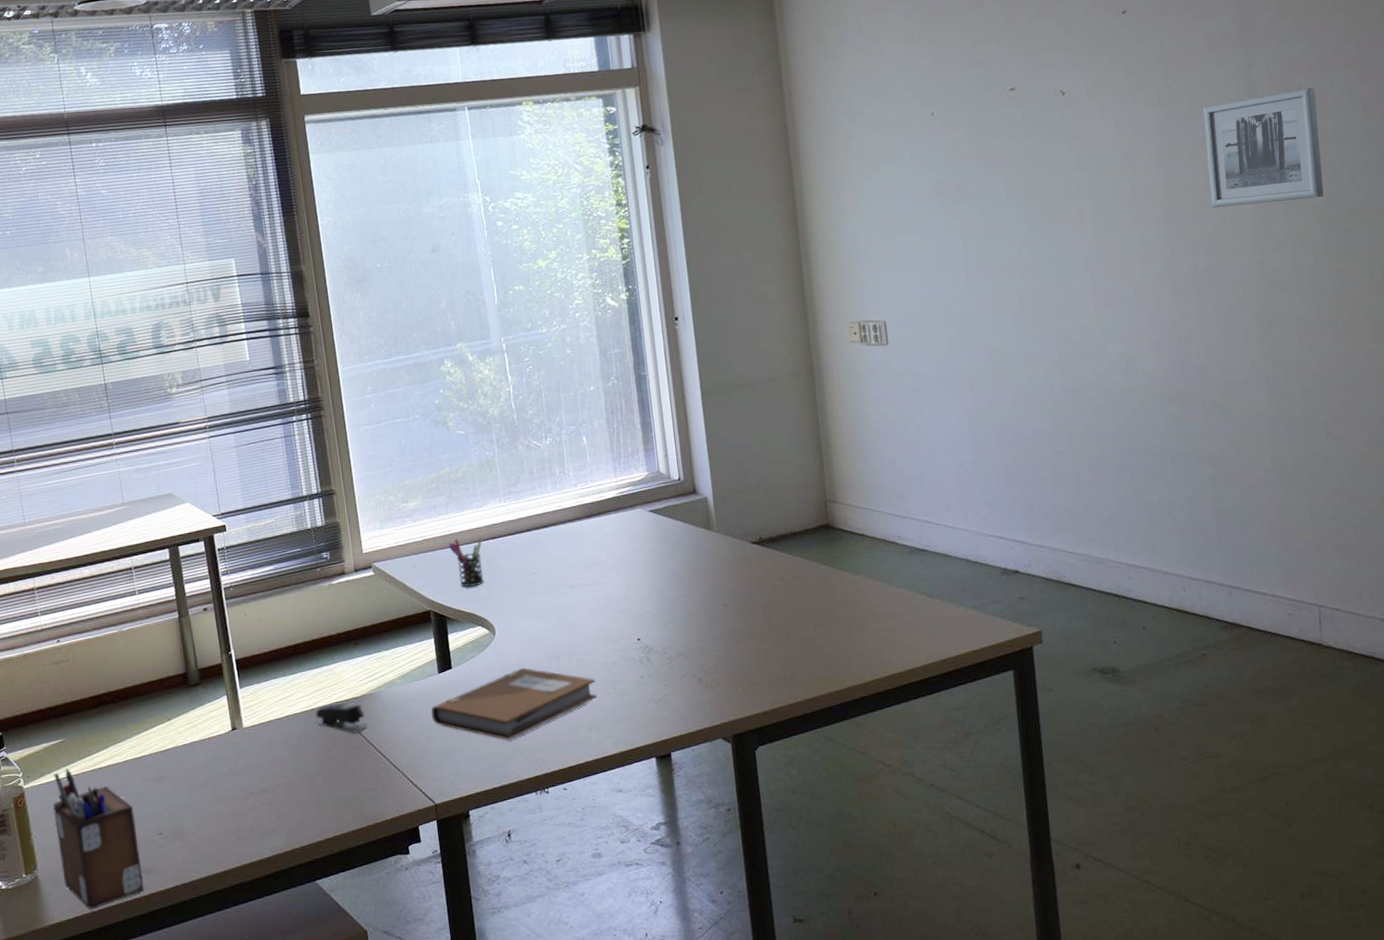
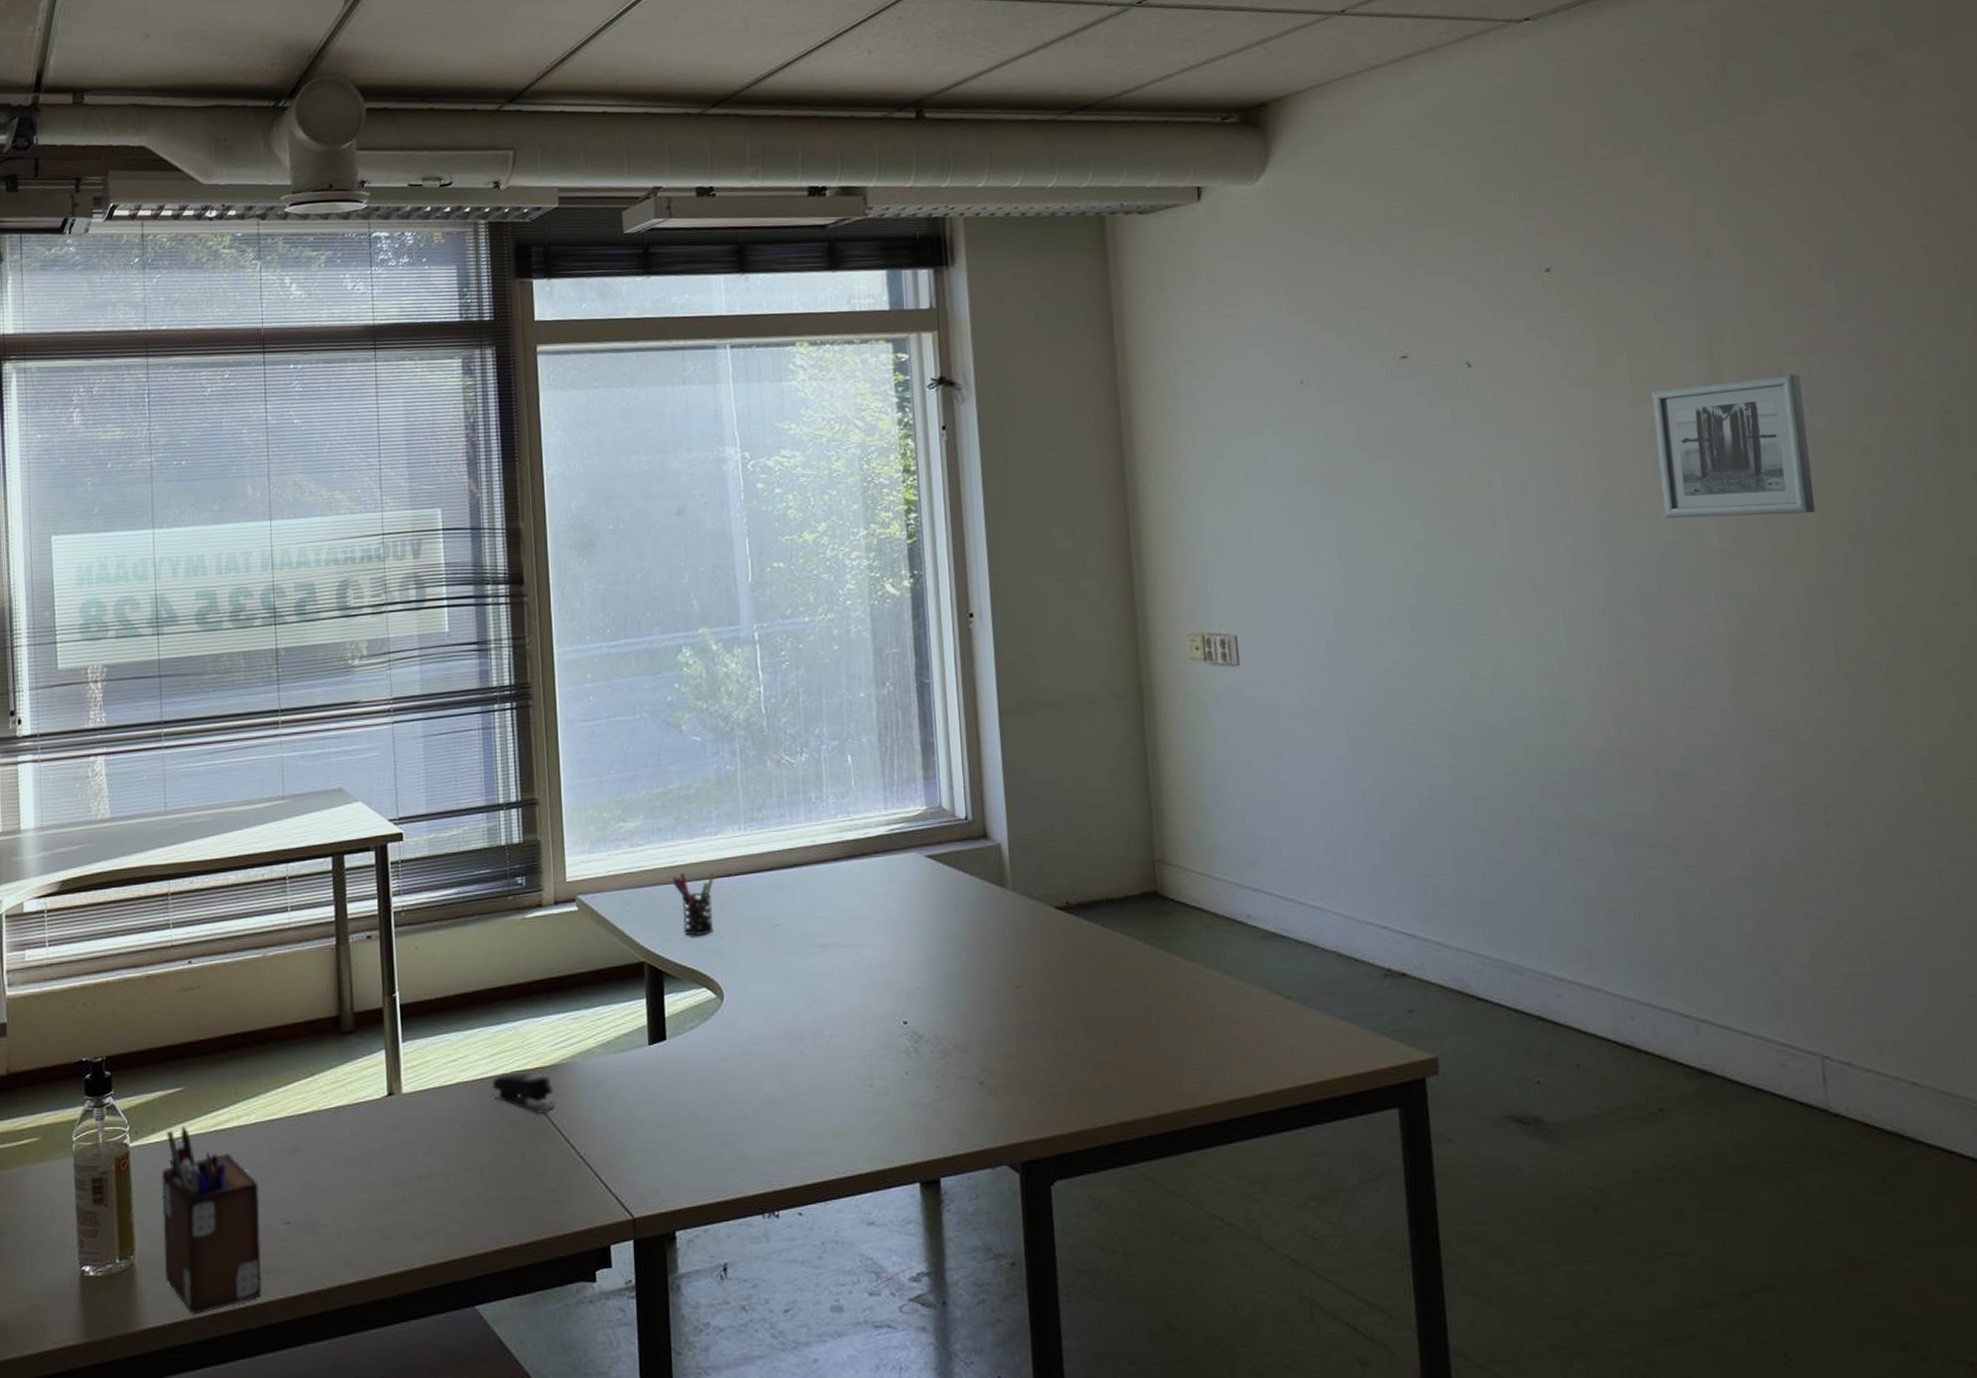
notebook: present [431,667,597,740] -> none [636,1047,848,1141]

